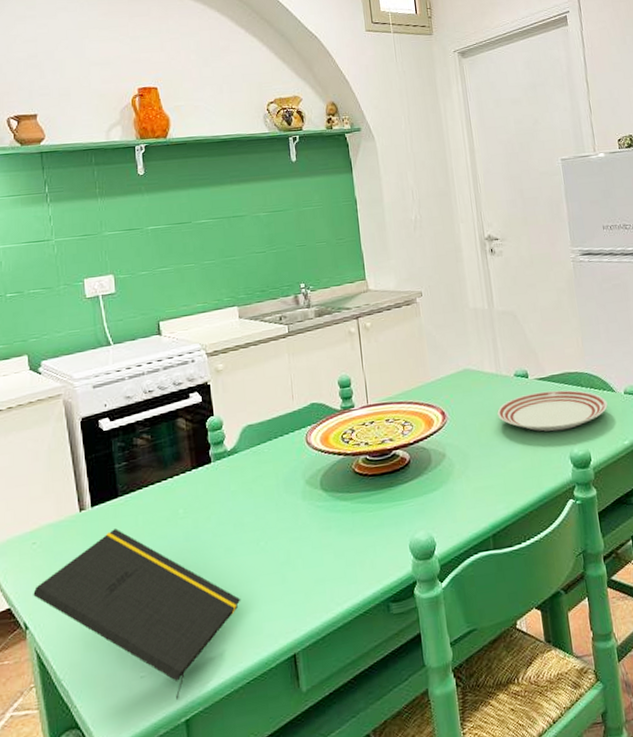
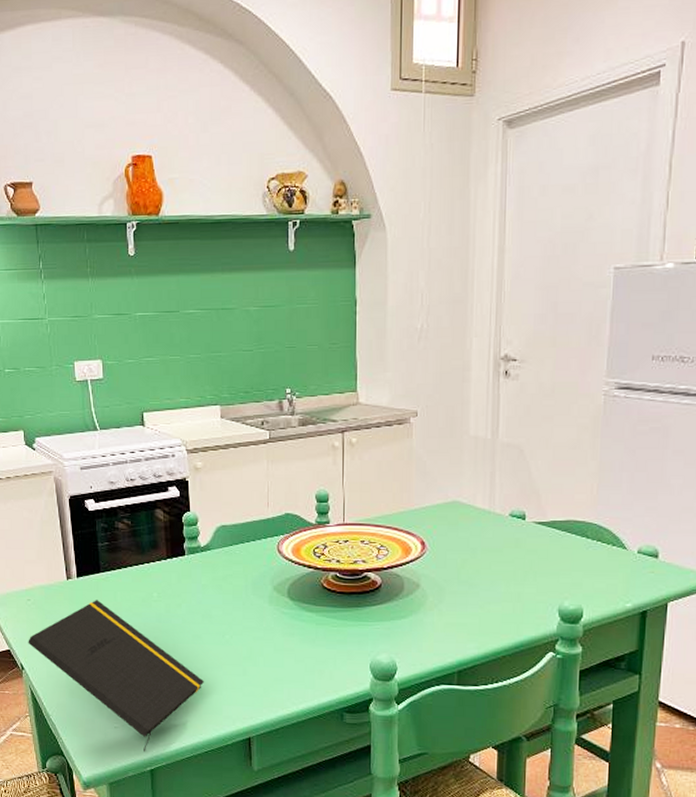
dinner plate: present [497,390,608,432] -> none [483,536,615,581]

